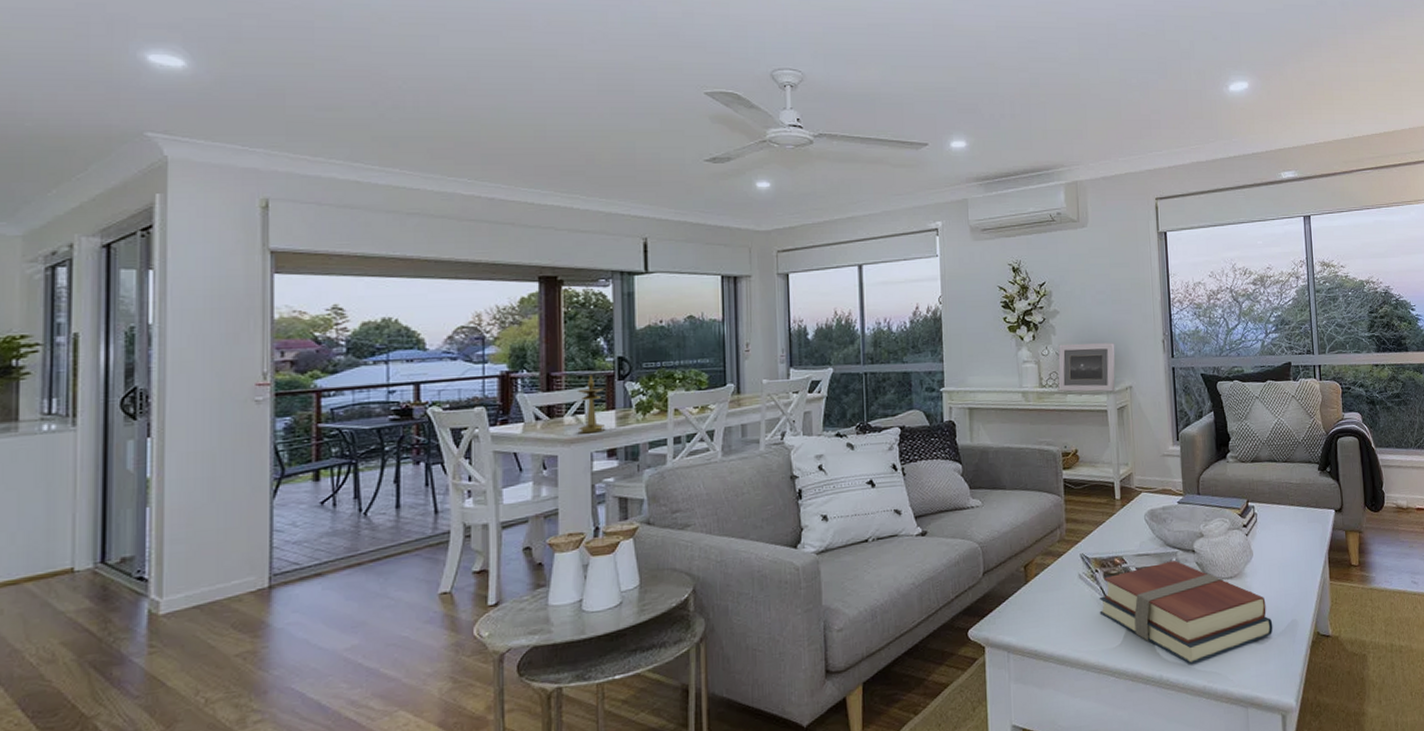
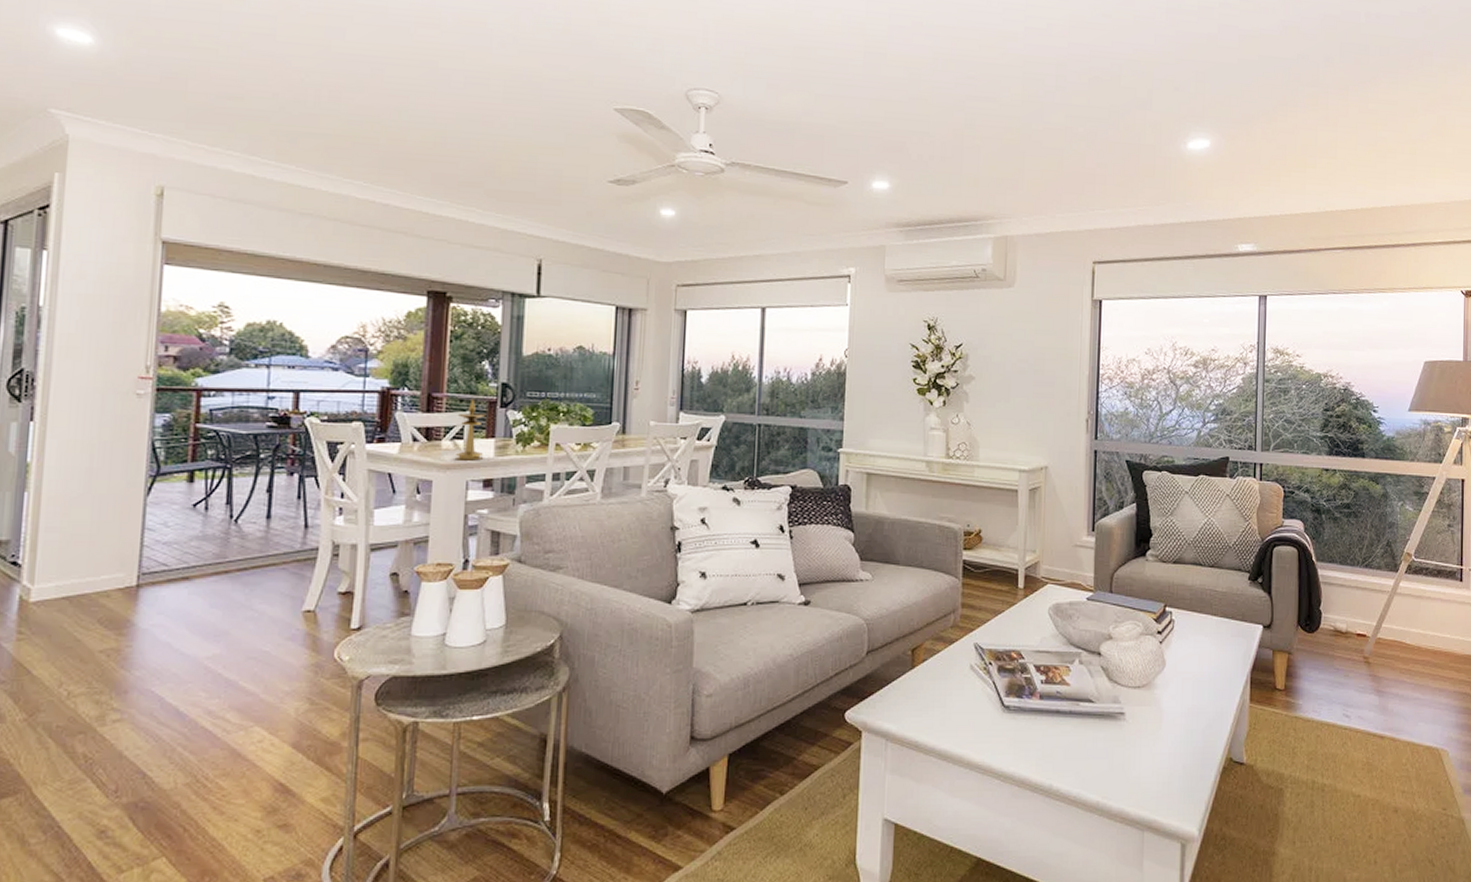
picture frame: present [1058,342,1115,392] -> none [966,413,1033,470]
books: present [1099,560,1273,665] -> none [989,662,1181,777]

